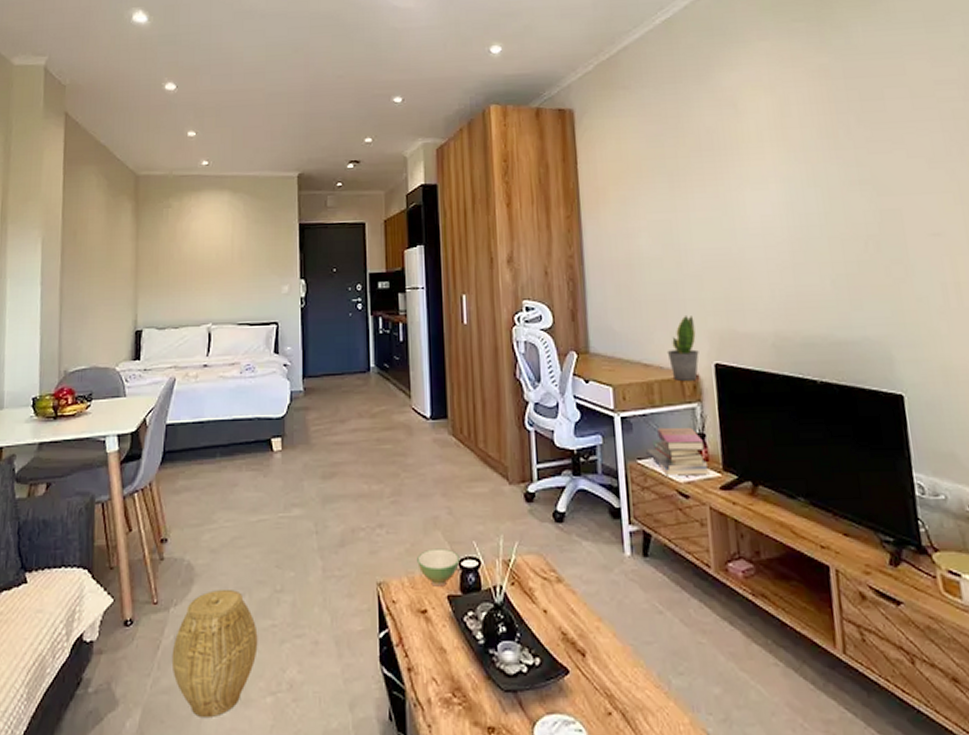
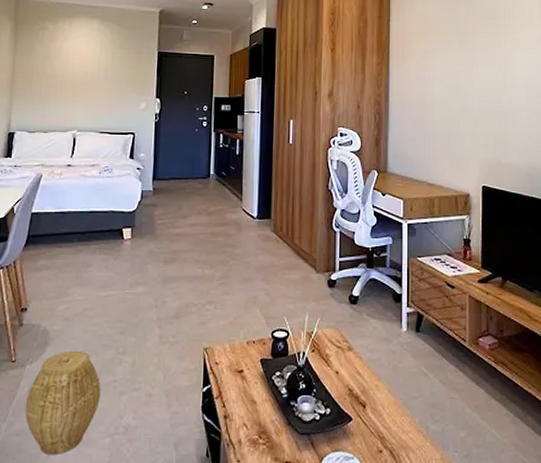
bowl: present [417,548,461,587] -> none [238,322,273,352]
books: present [644,427,710,476] -> none [424,233,471,271]
potted plant: present [667,314,699,381] -> none [447,146,471,198]

